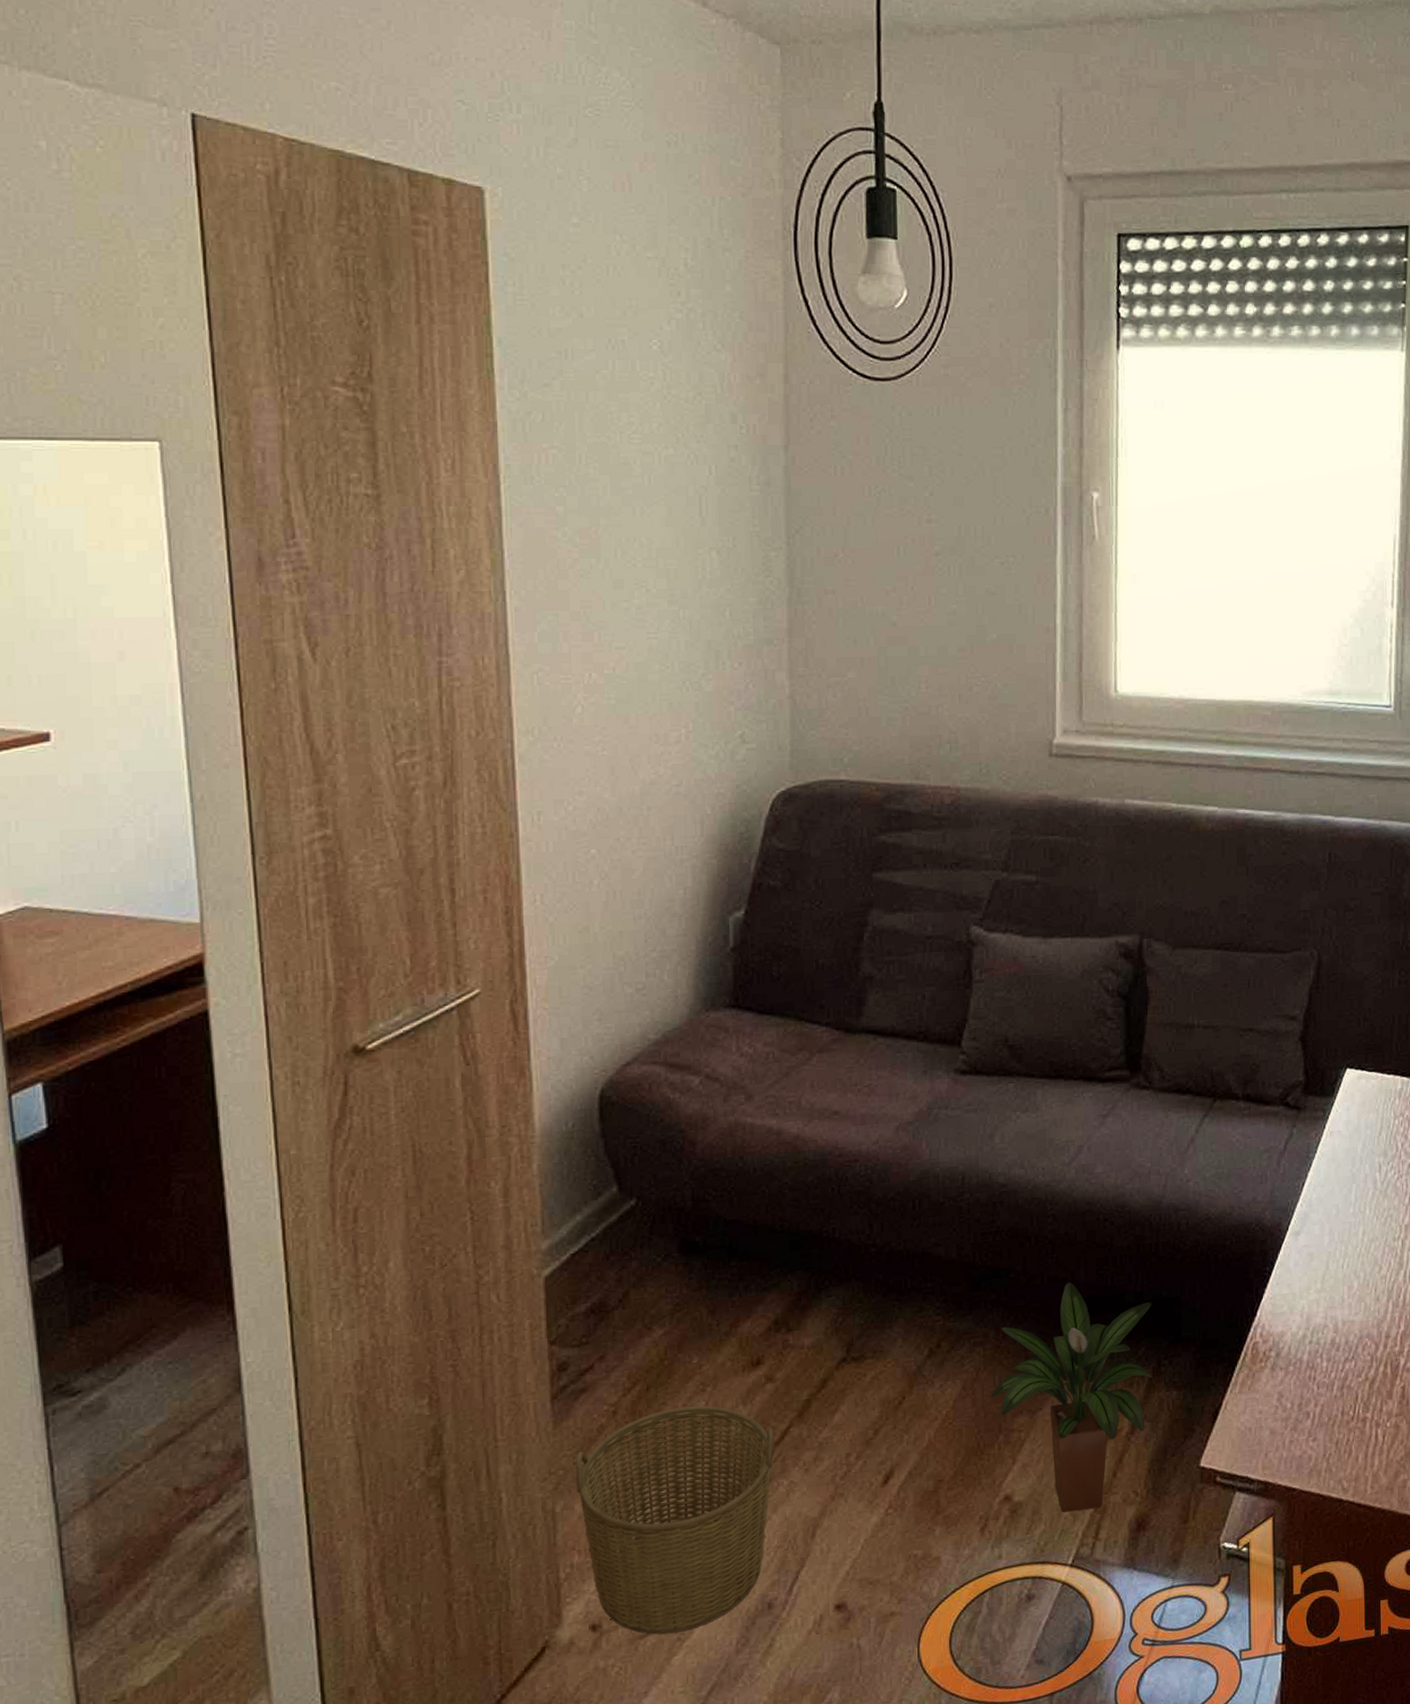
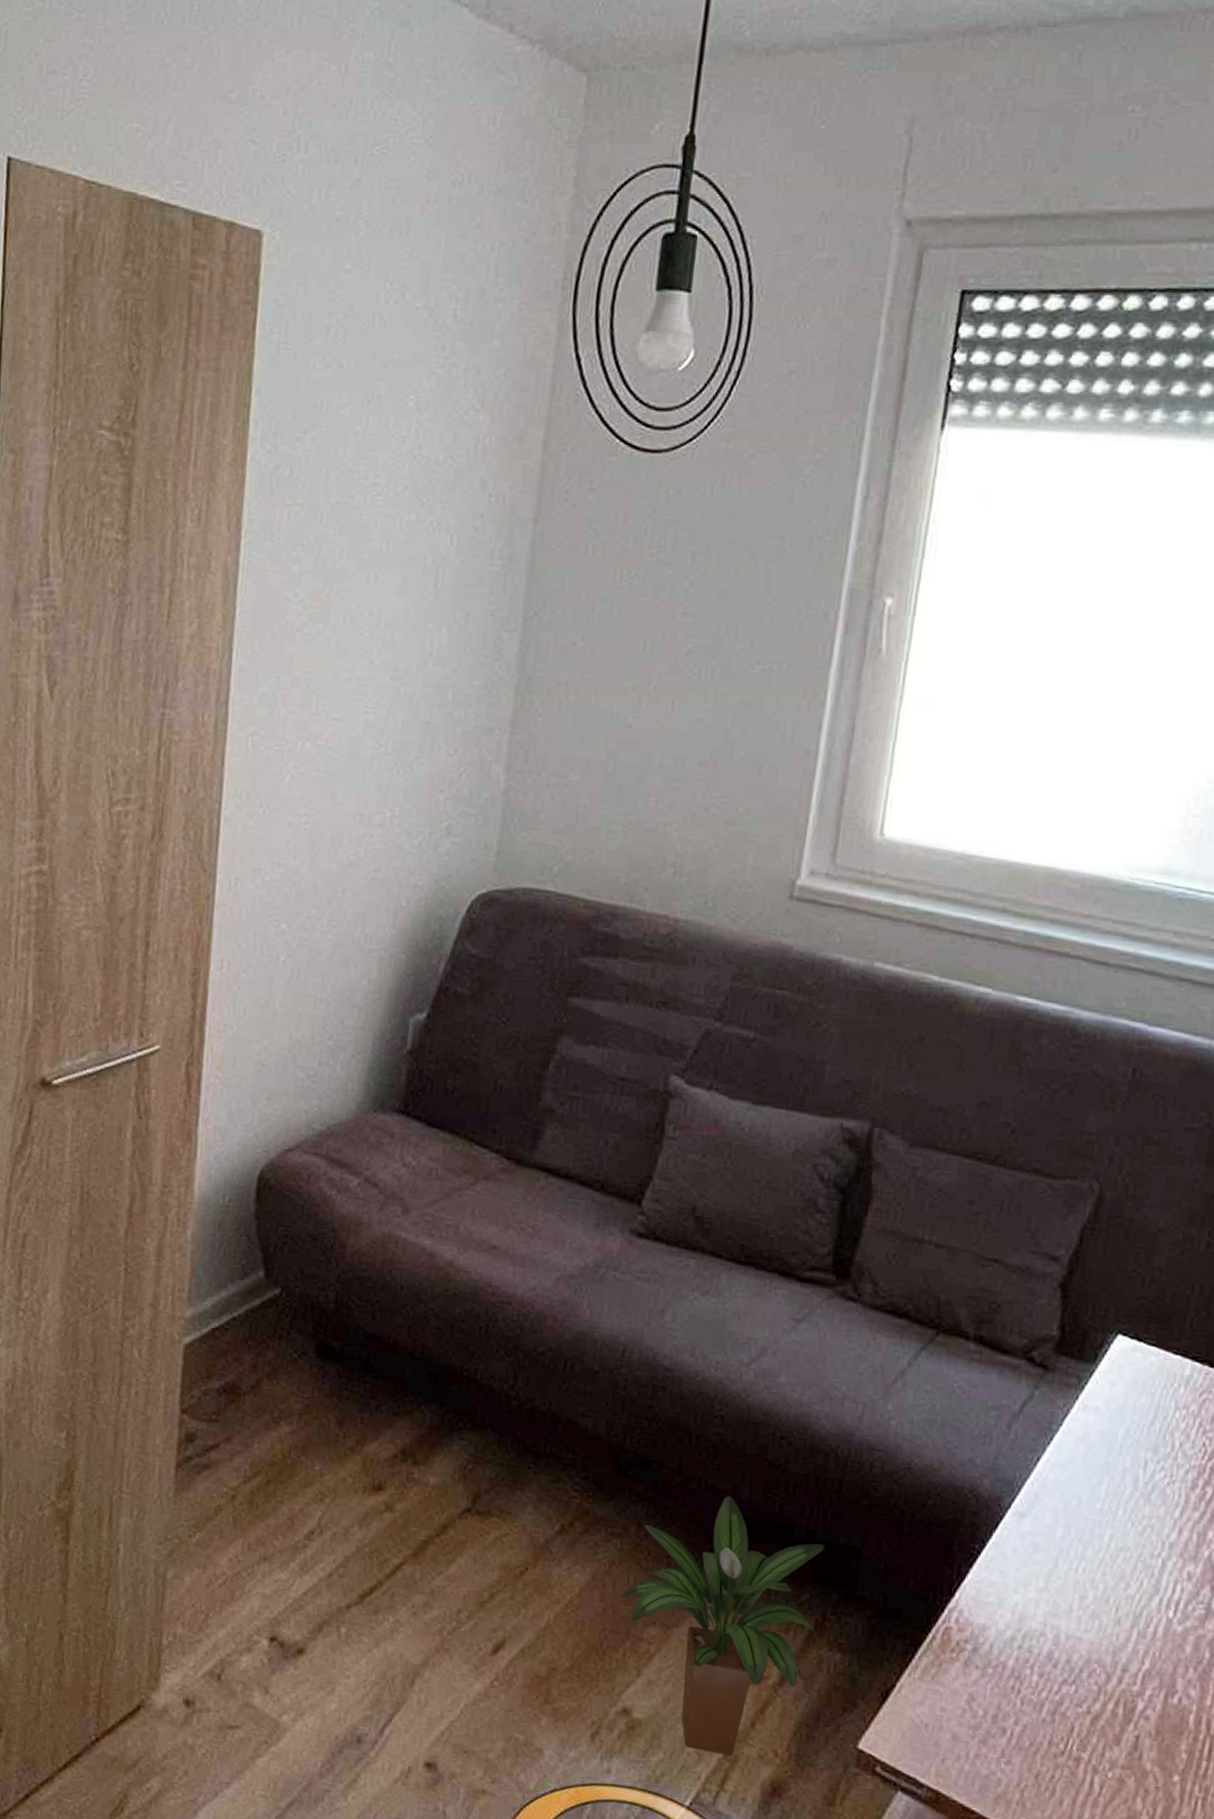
basket: present [575,1405,774,1635] -> none [188,1508,387,1738]

